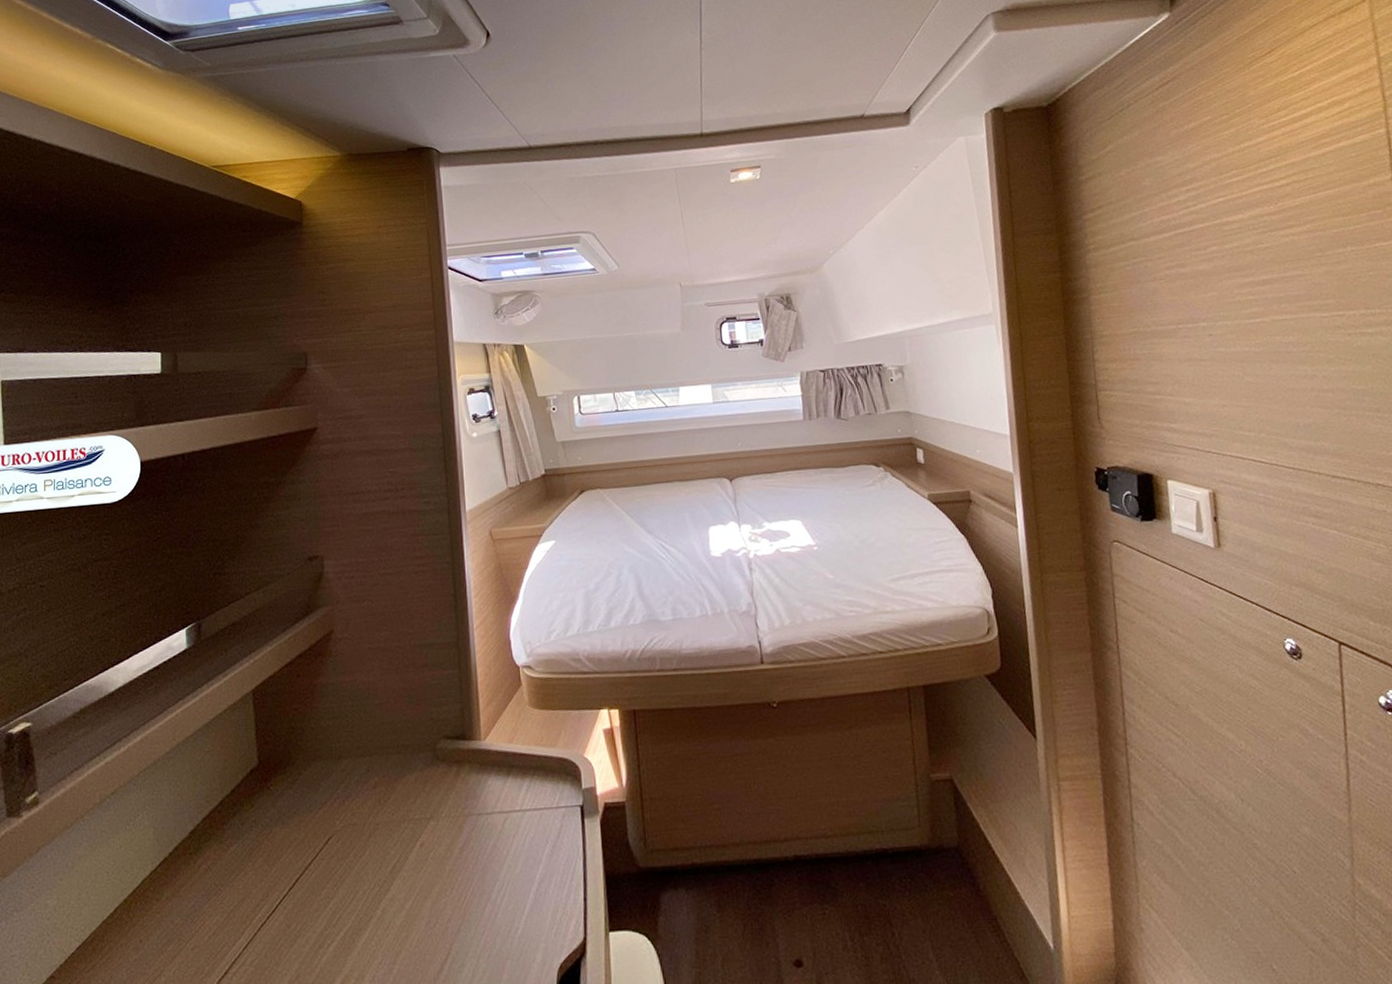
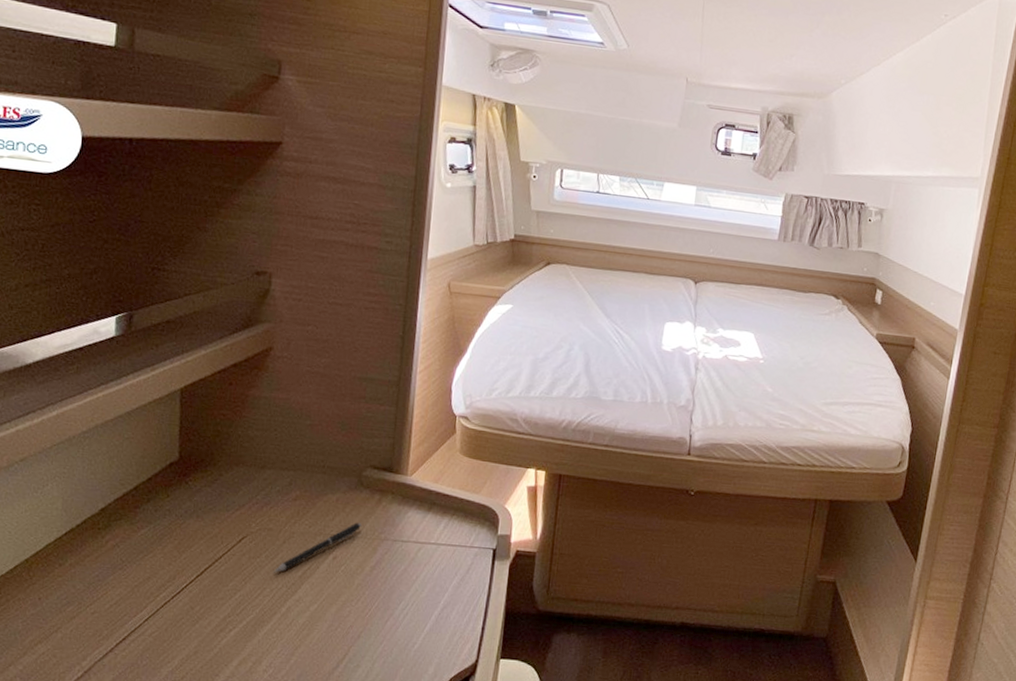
pen: none [363,801,445,873] -> present [273,522,362,573]

